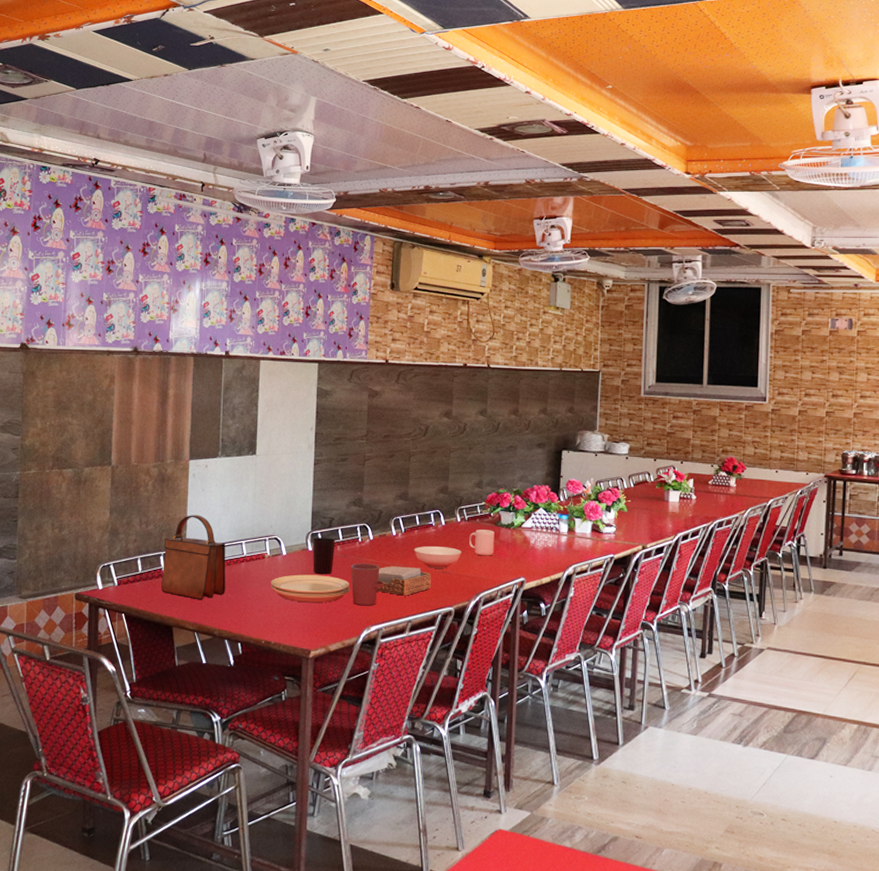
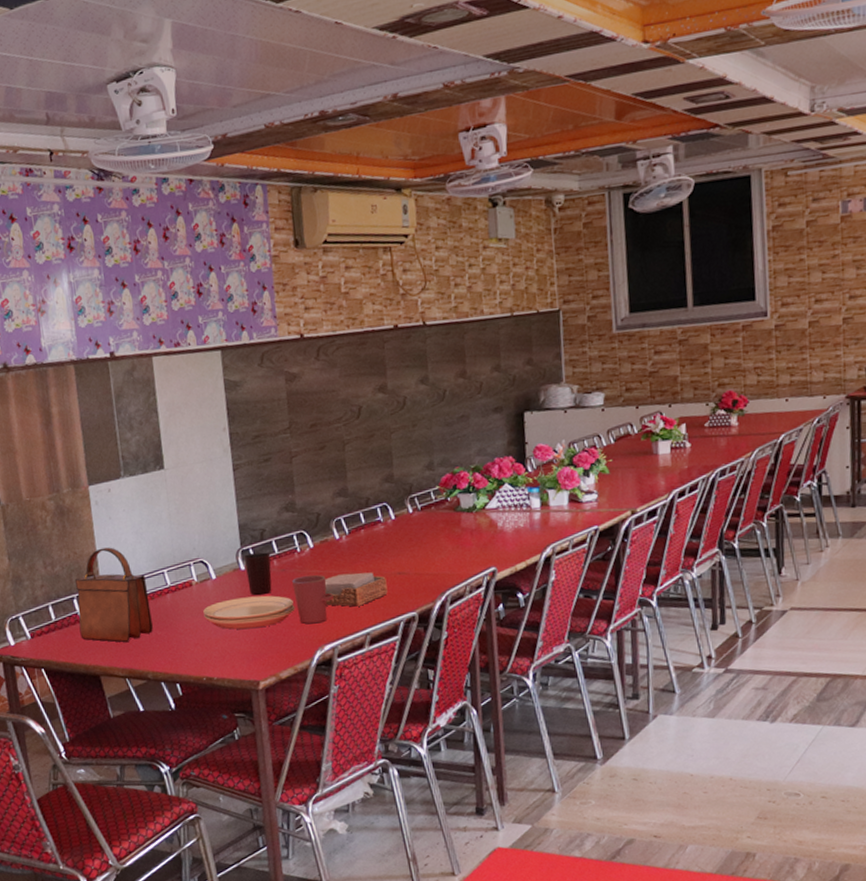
bowl: present [413,546,462,569] -> none [362,543,419,571]
cup: present [469,530,495,556] -> none [425,517,457,549]

